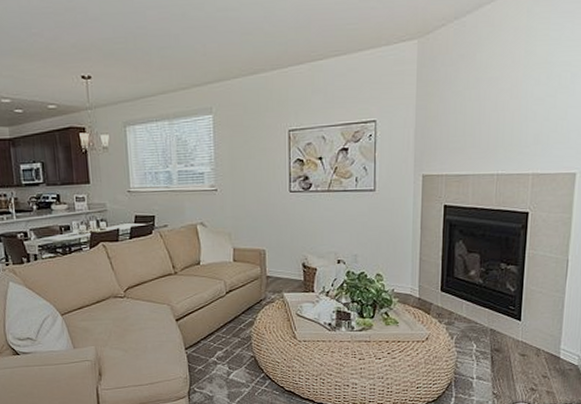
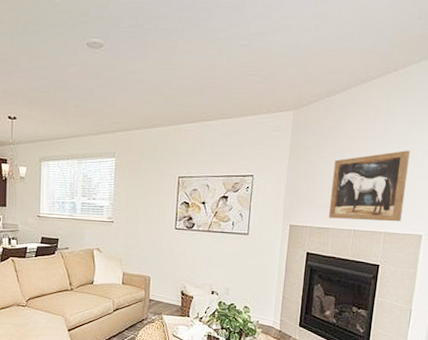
wall art: none [467,75,557,163] -> present [329,150,410,222]

